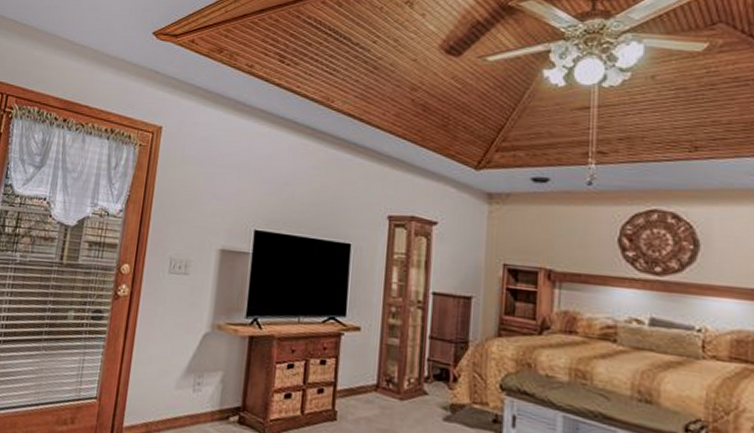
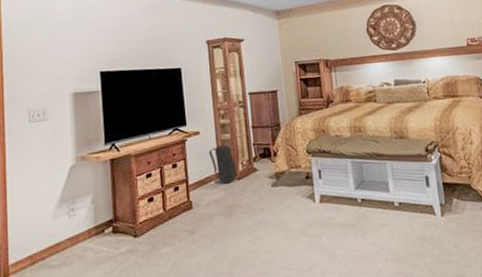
backpack: none [368,350,401,401] -> present [209,144,238,184]

